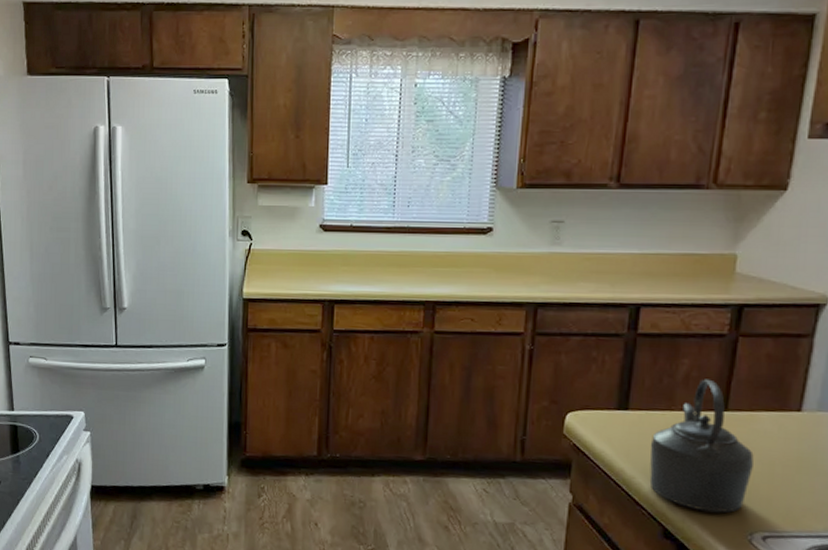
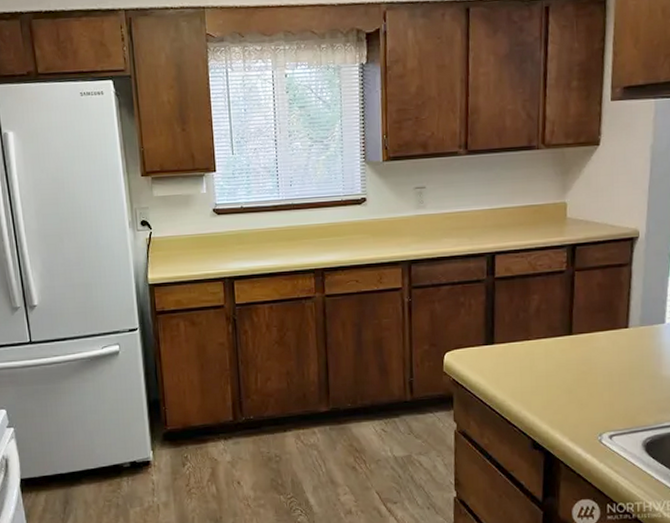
kettle: present [649,379,754,513] -> none [514,310,596,422]

